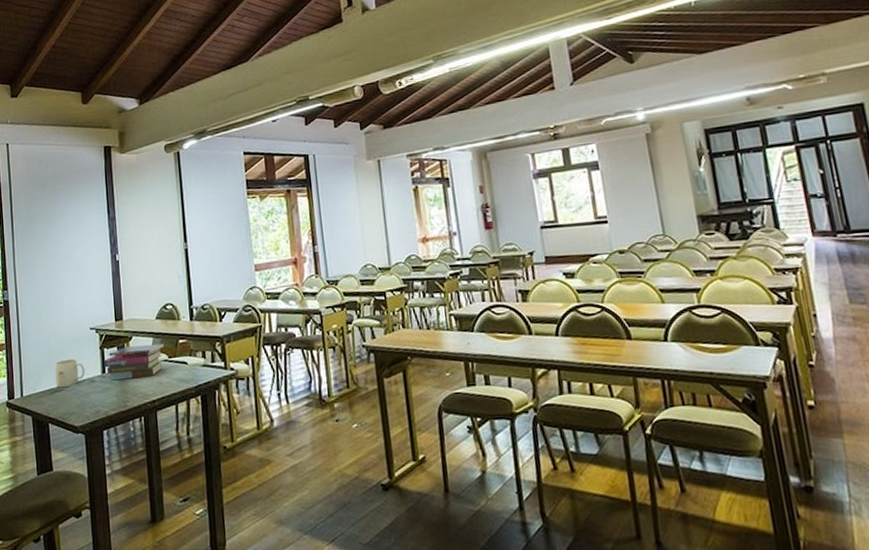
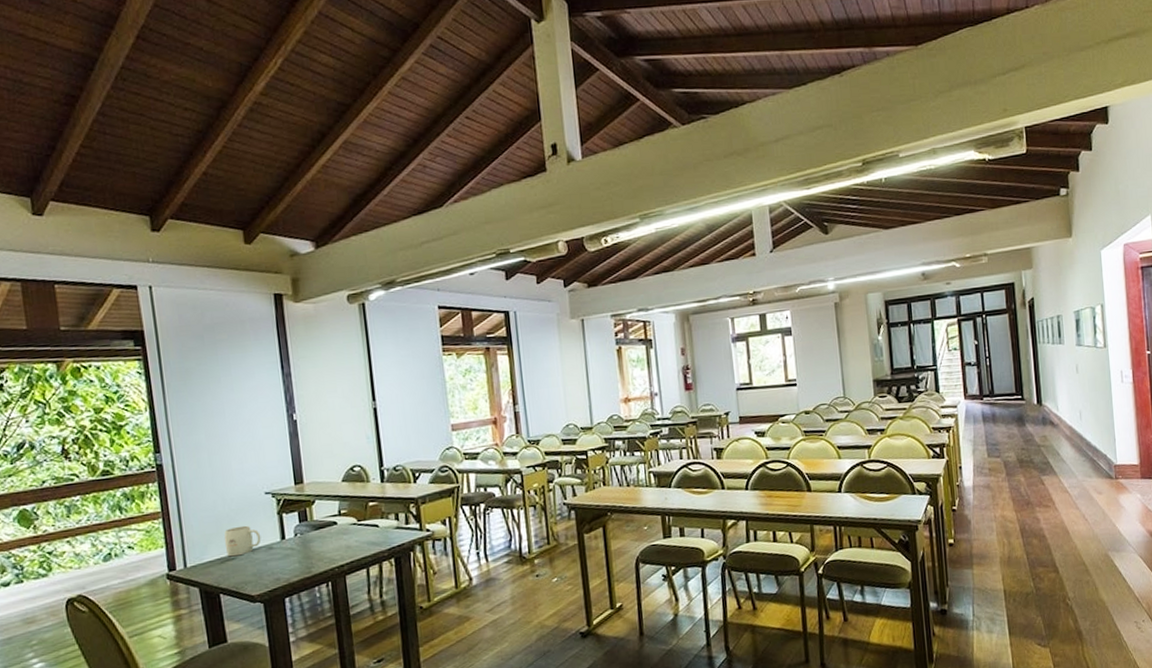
books: present [104,343,165,381] -> none [283,506,353,547]

